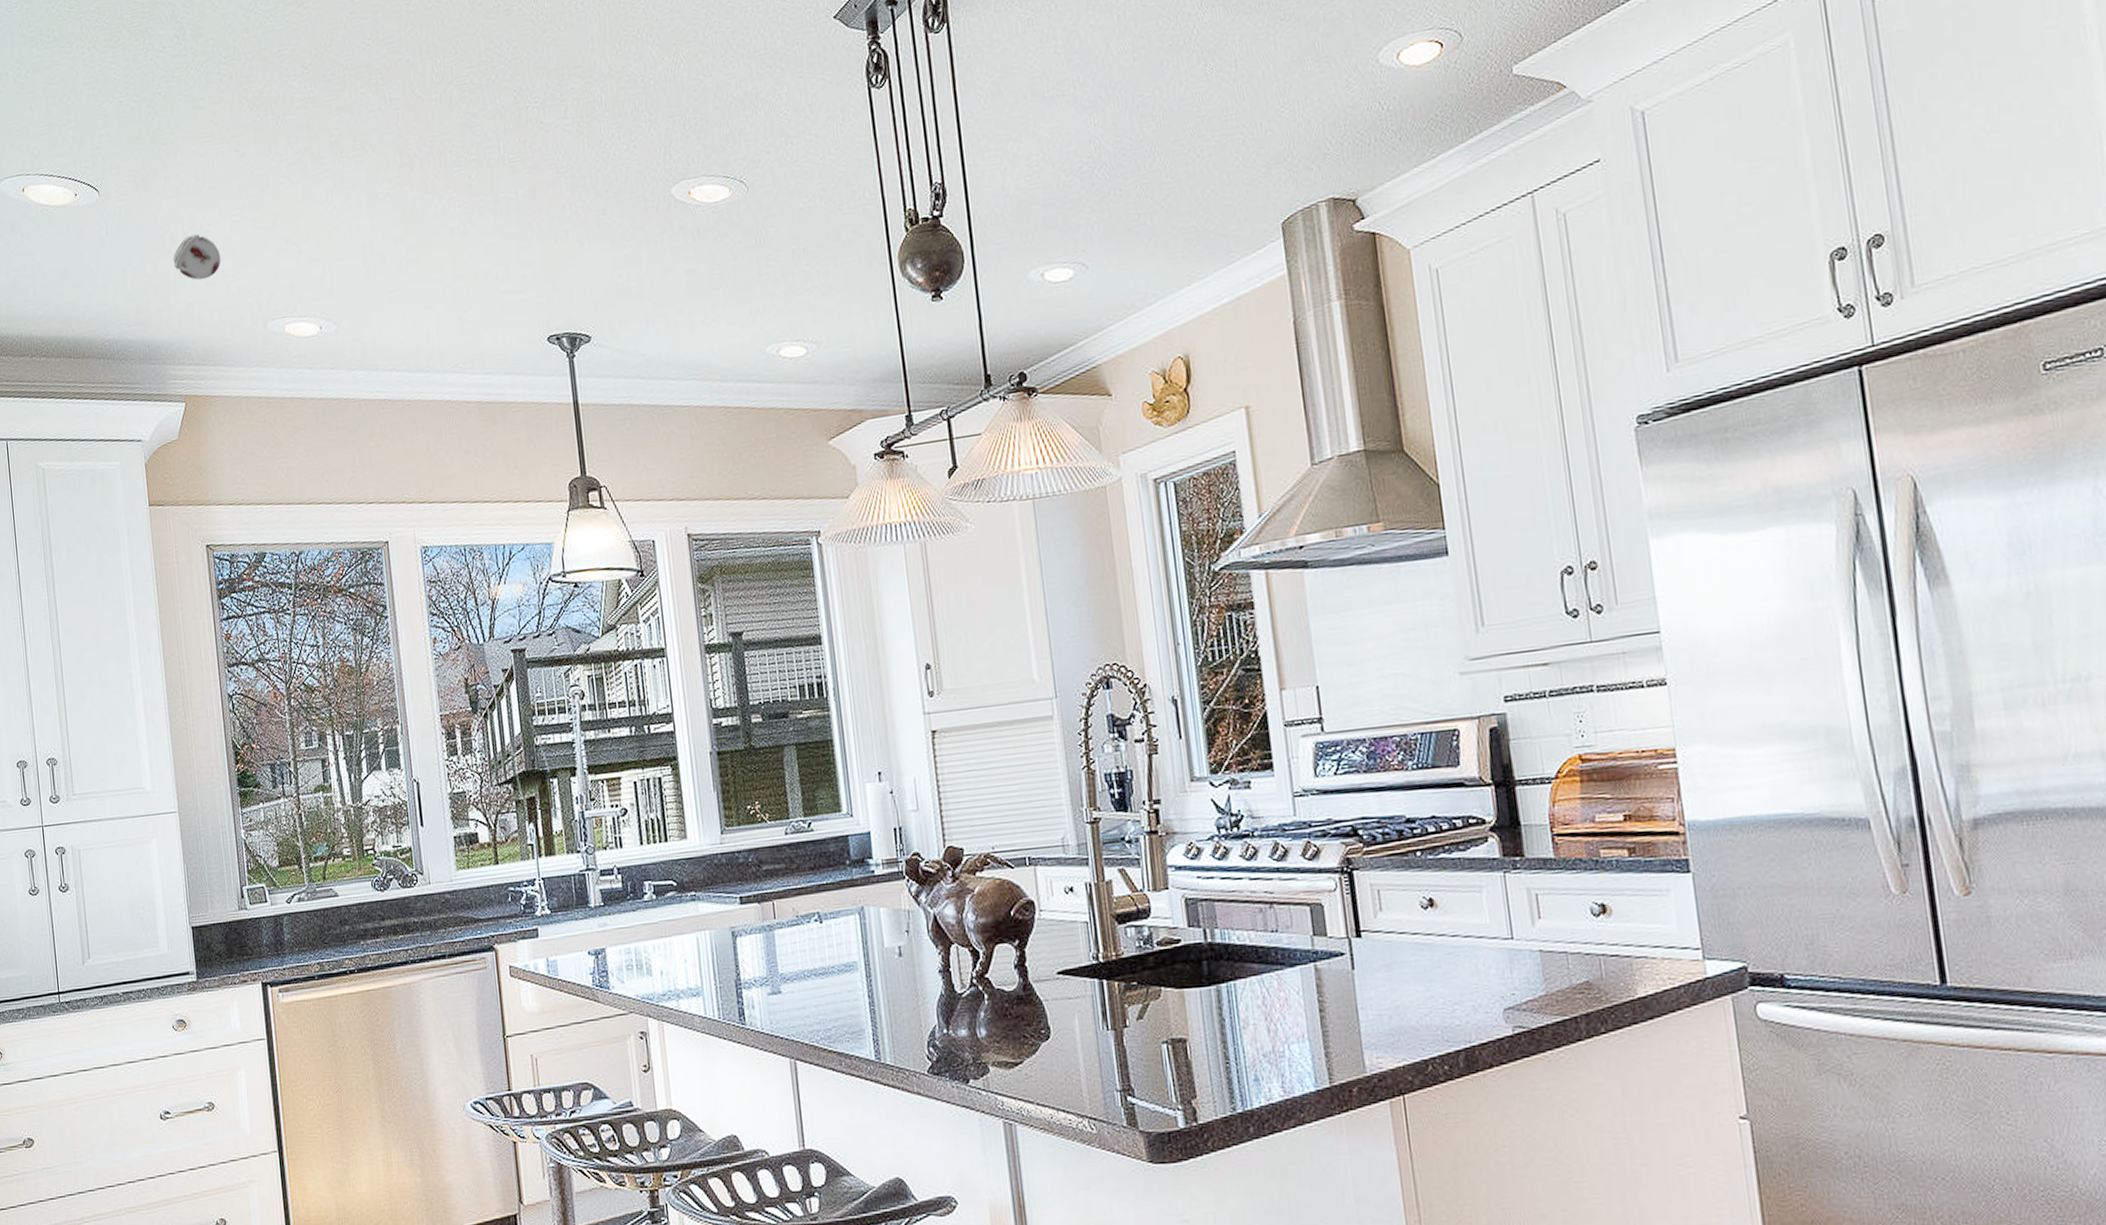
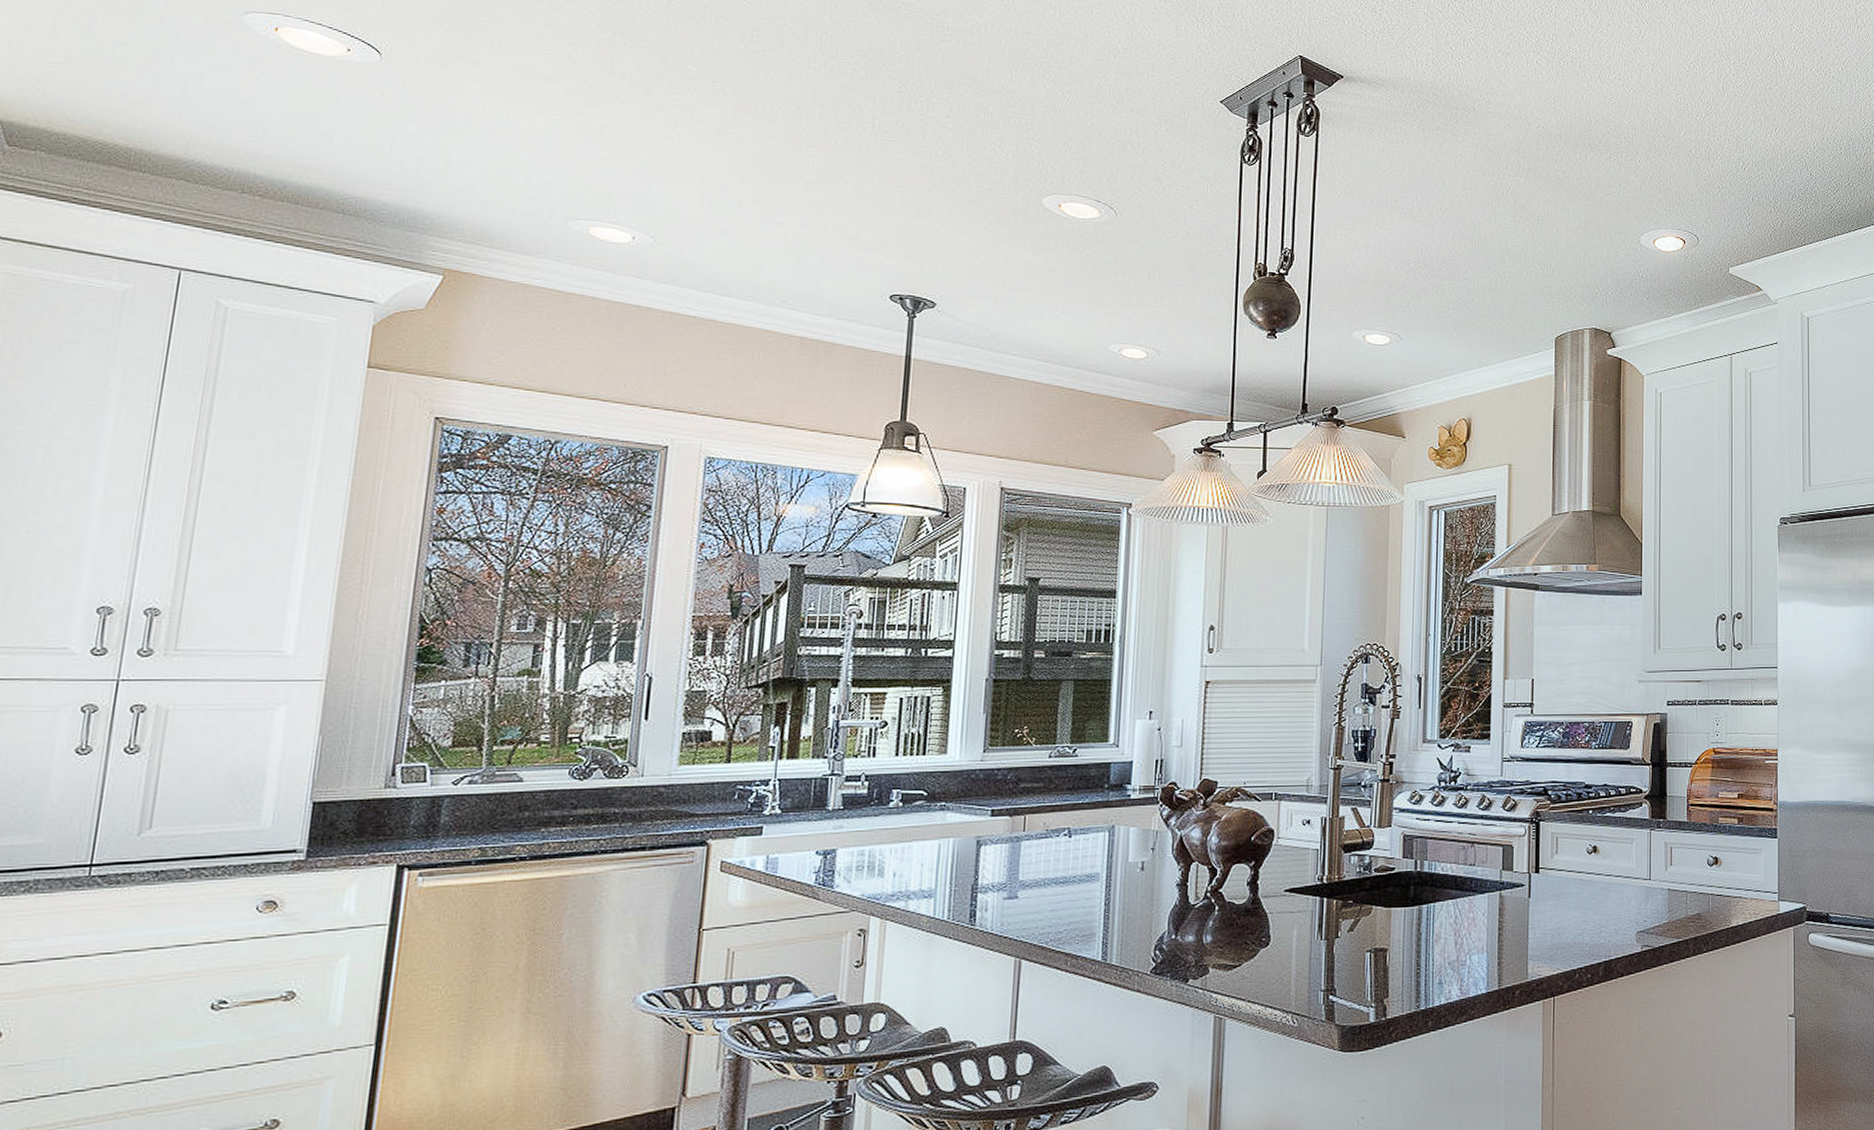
smoke detector: present [173,233,221,280] -> none [462,120,526,166]

